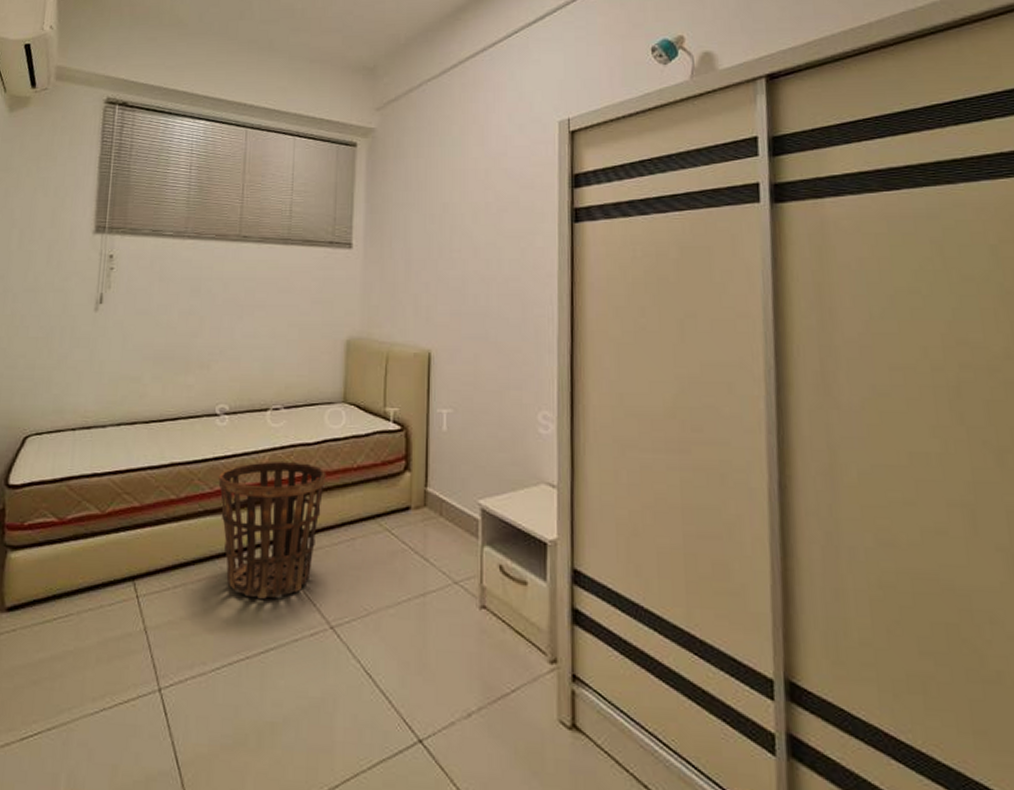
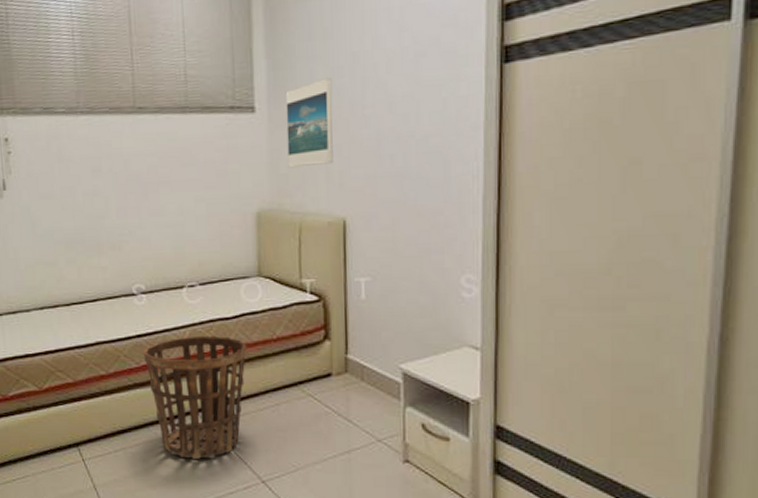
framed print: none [379,223,424,301] -> present [285,78,333,168]

